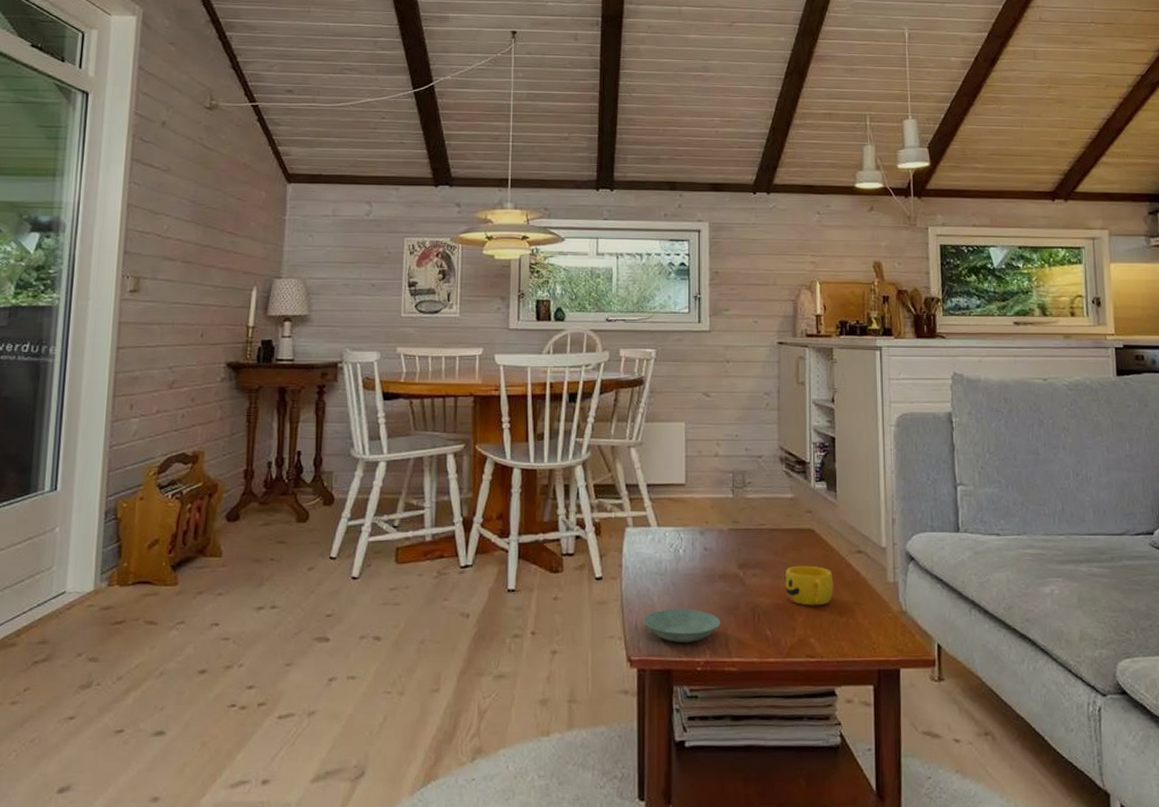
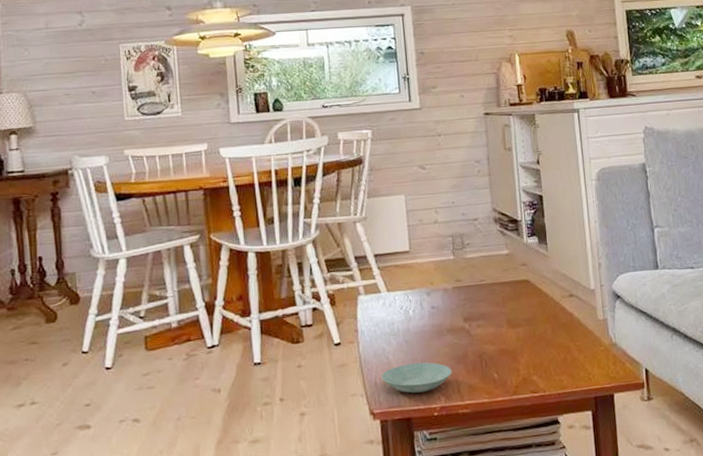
cup: present [785,565,834,606] -> none [506,312,551,348]

